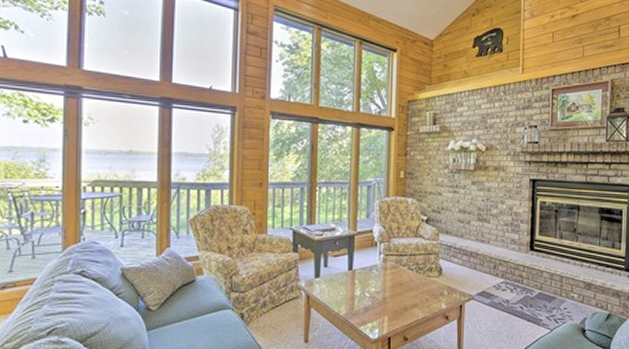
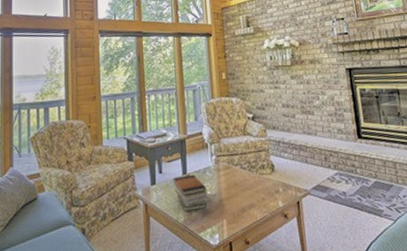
book stack: none [338,270,372,306] -> present [173,174,208,212]

